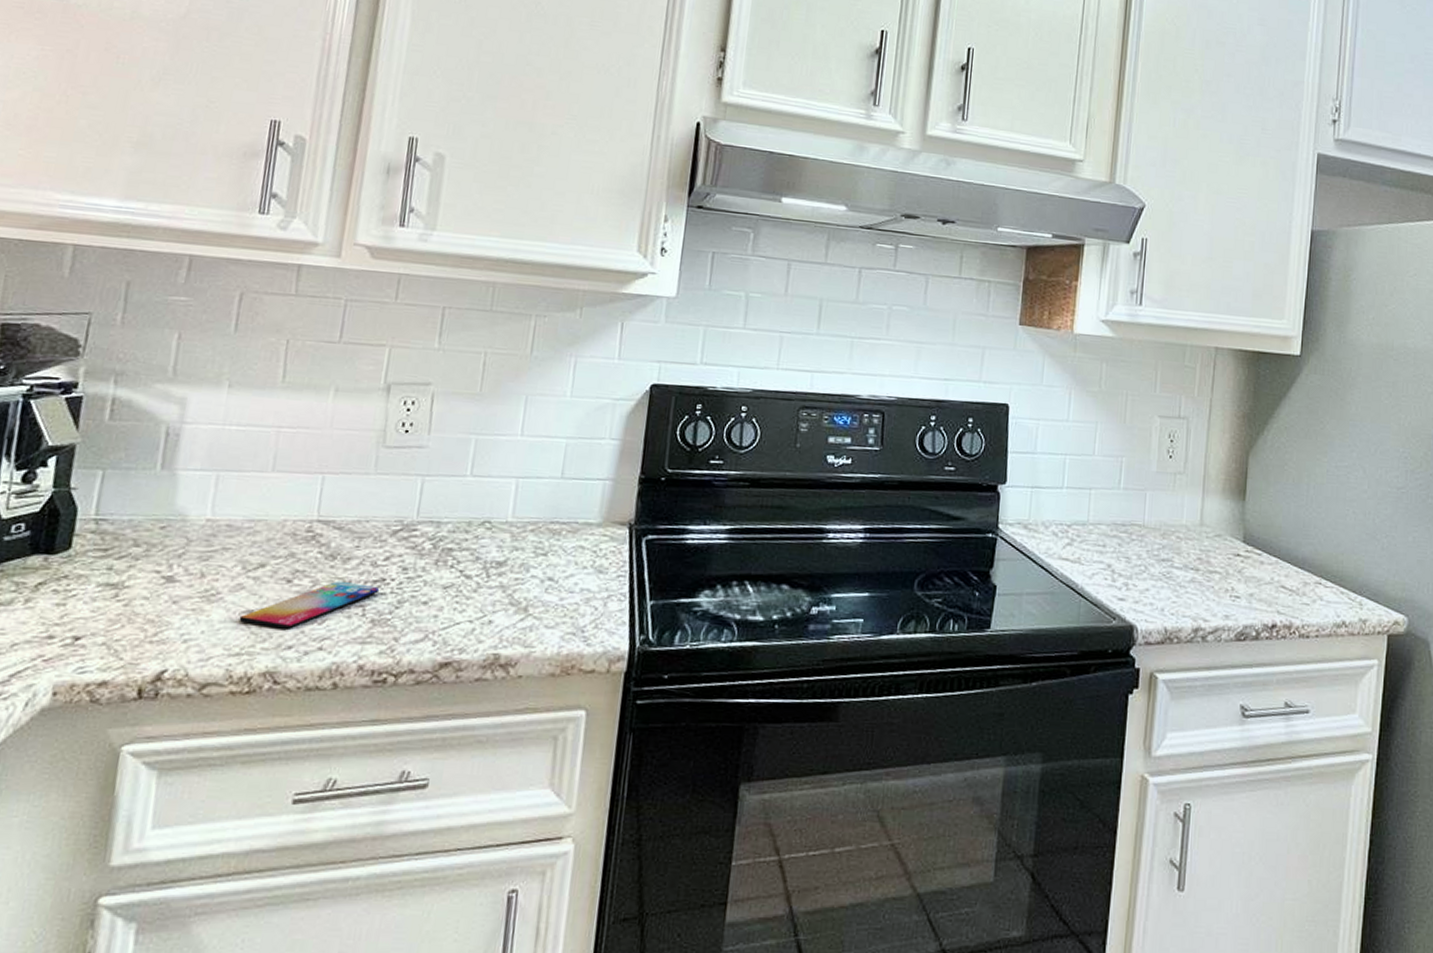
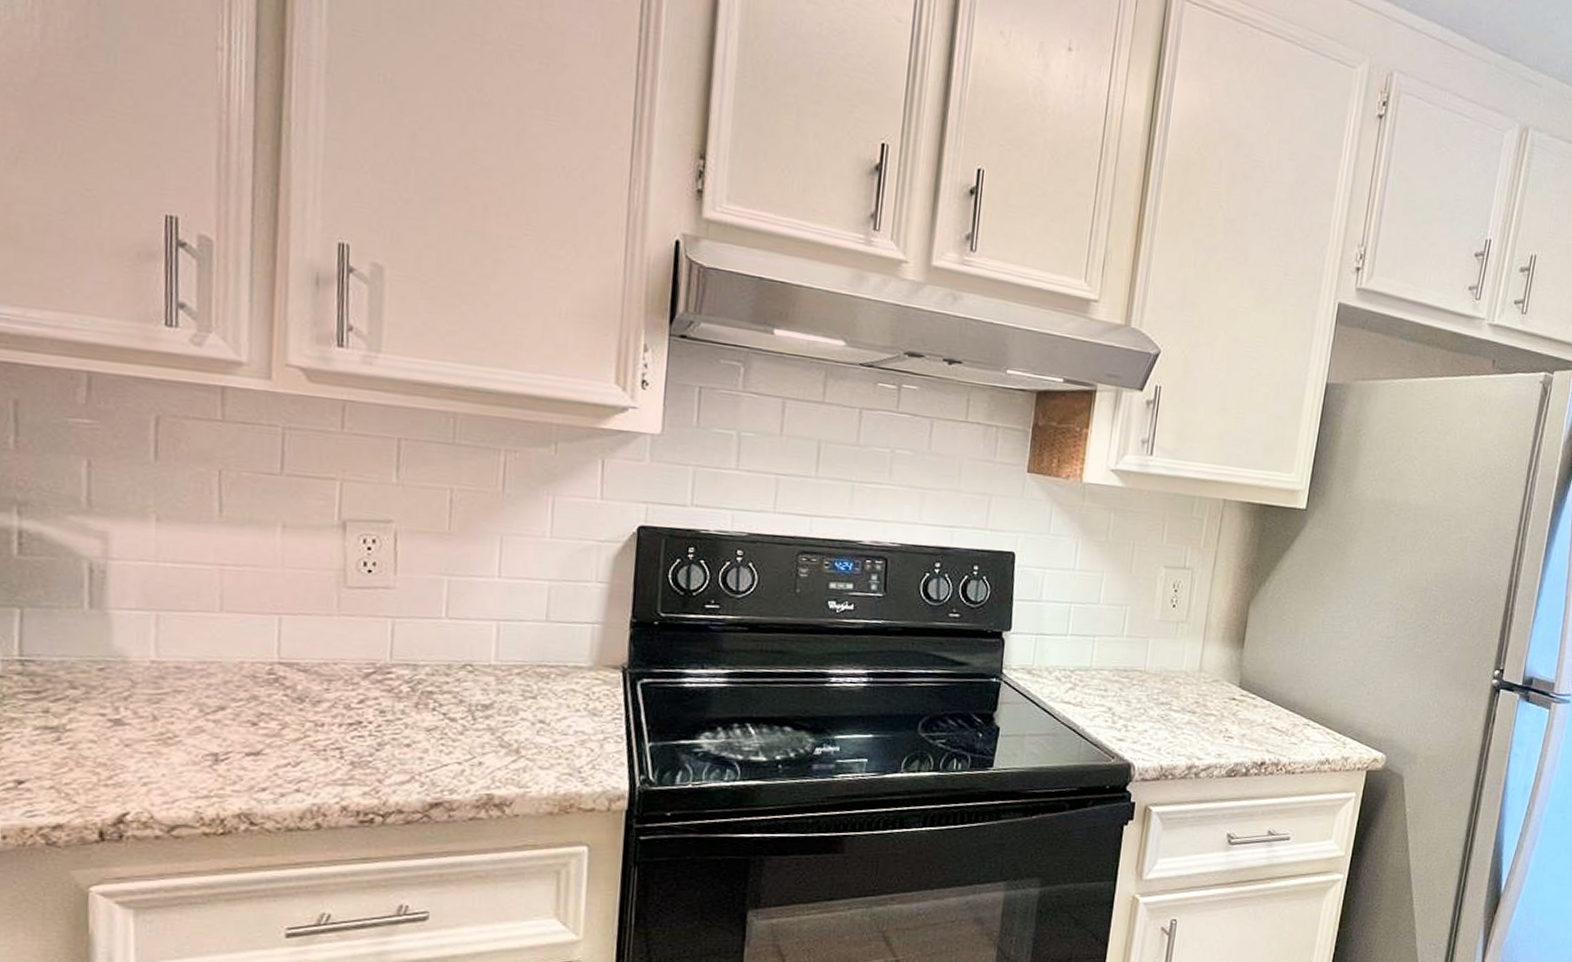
smartphone: present [239,580,380,629] -> none [203,723,357,772]

